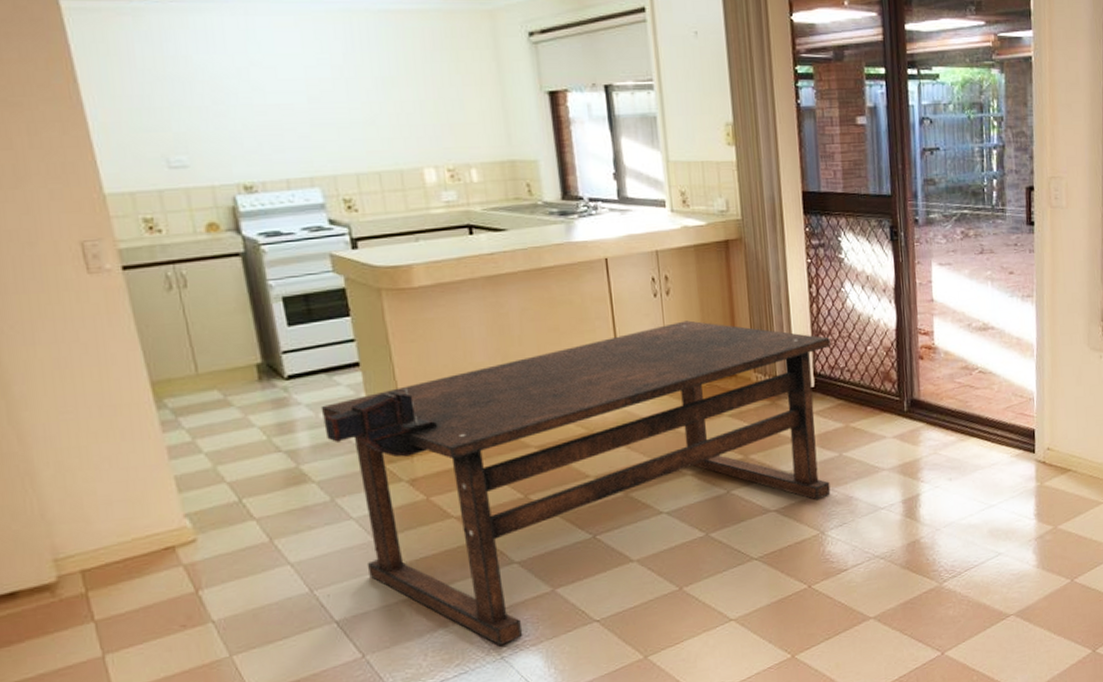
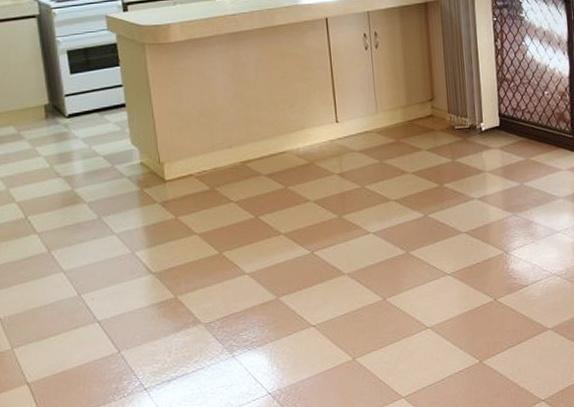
dining table: present [320,320,831,647] -> none [93,69,514,346]

